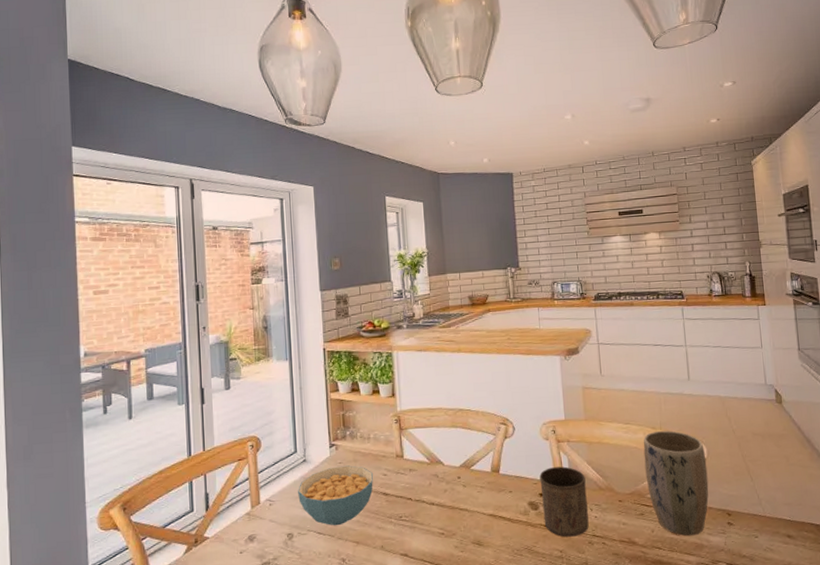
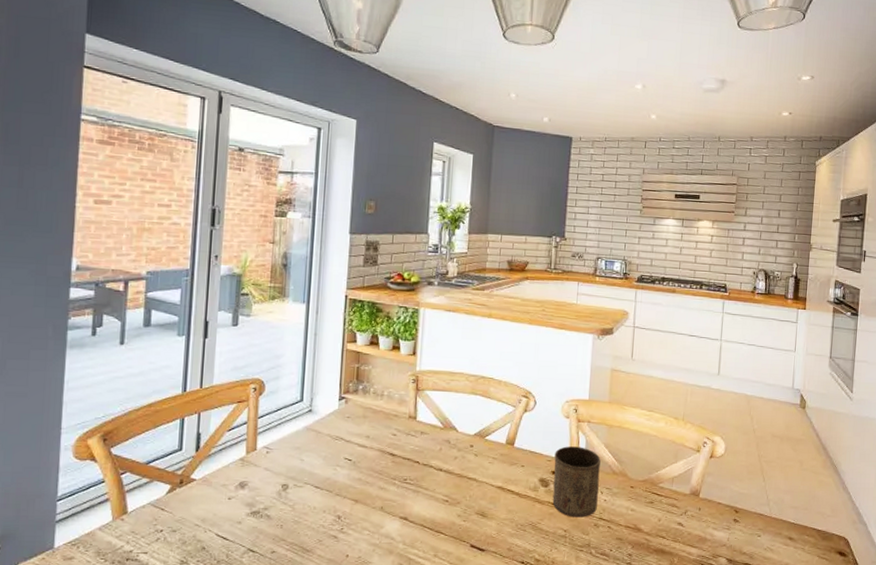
cereal bowl: present [298,465,373,526] -> none [299,420,382,482]
plant pot: present [643,430,709,536] -> none [661,422,723,529]

